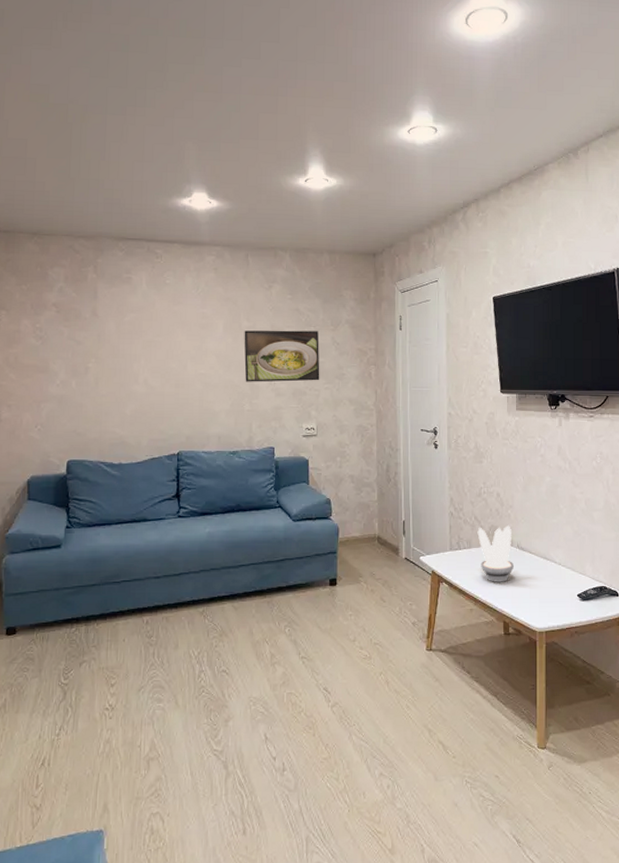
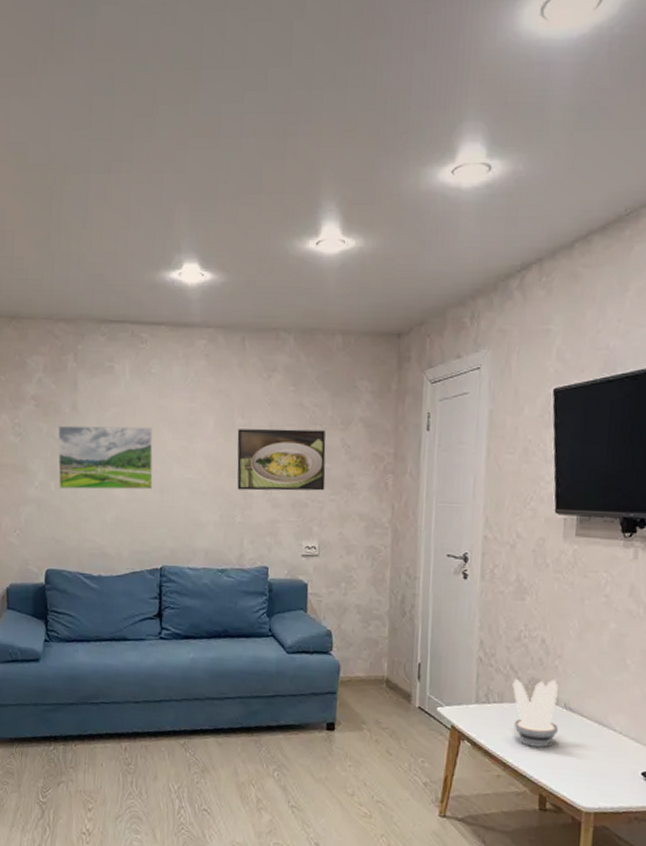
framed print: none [78,329,169,387] -> present [57,425,153,490]

